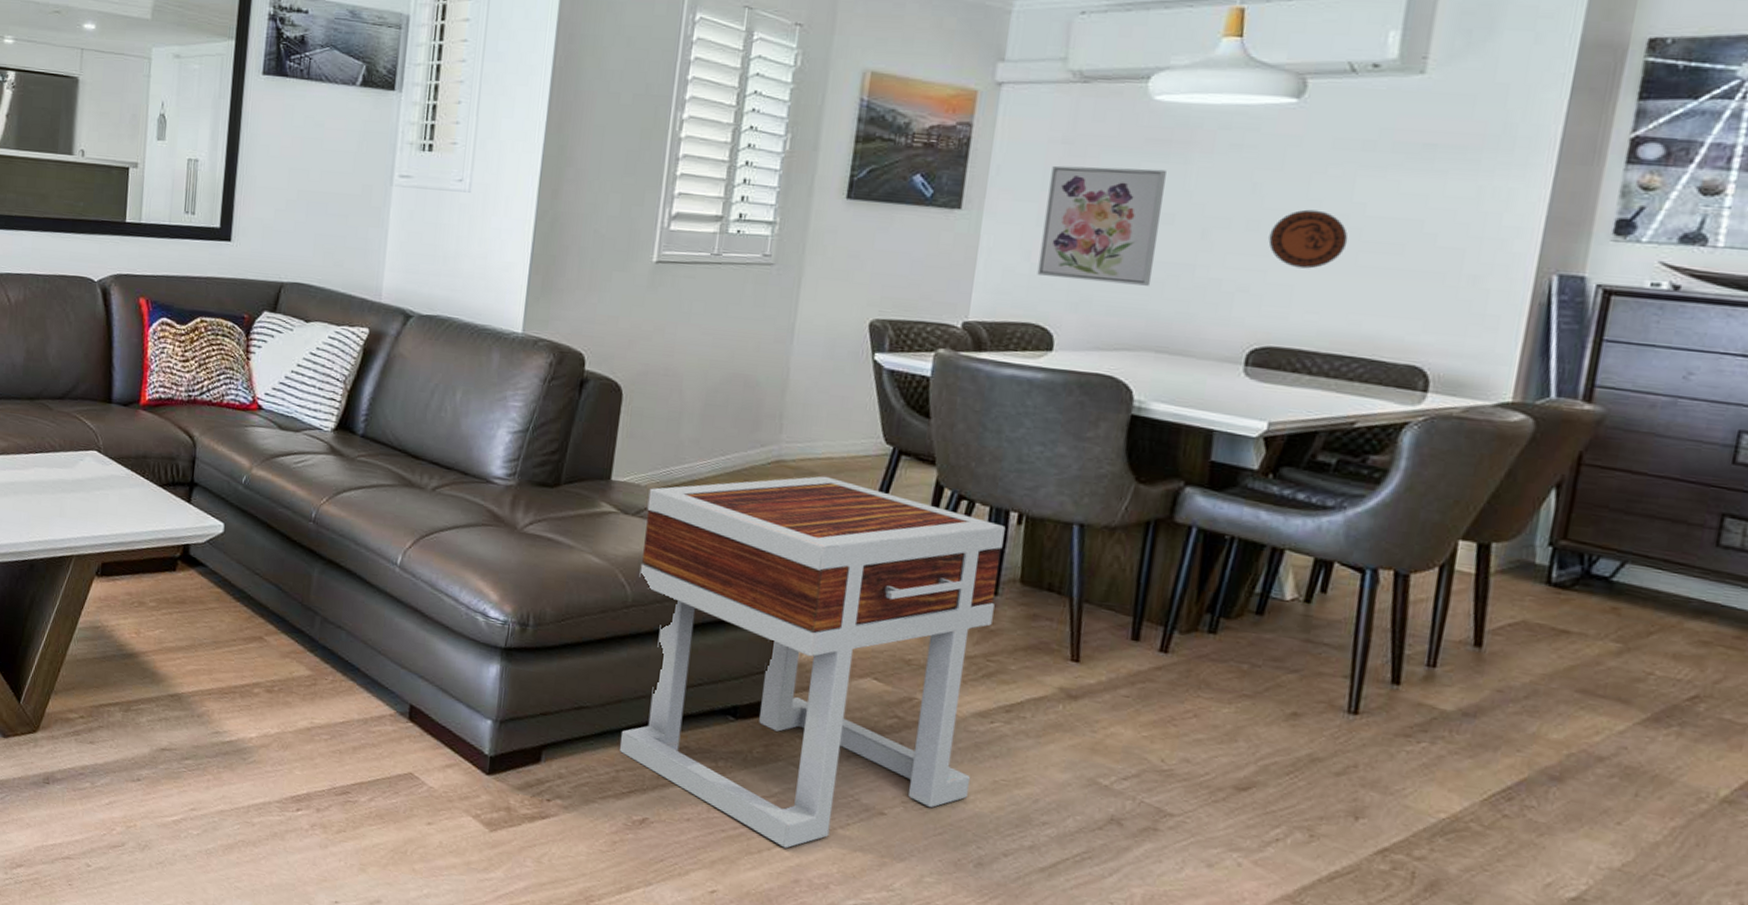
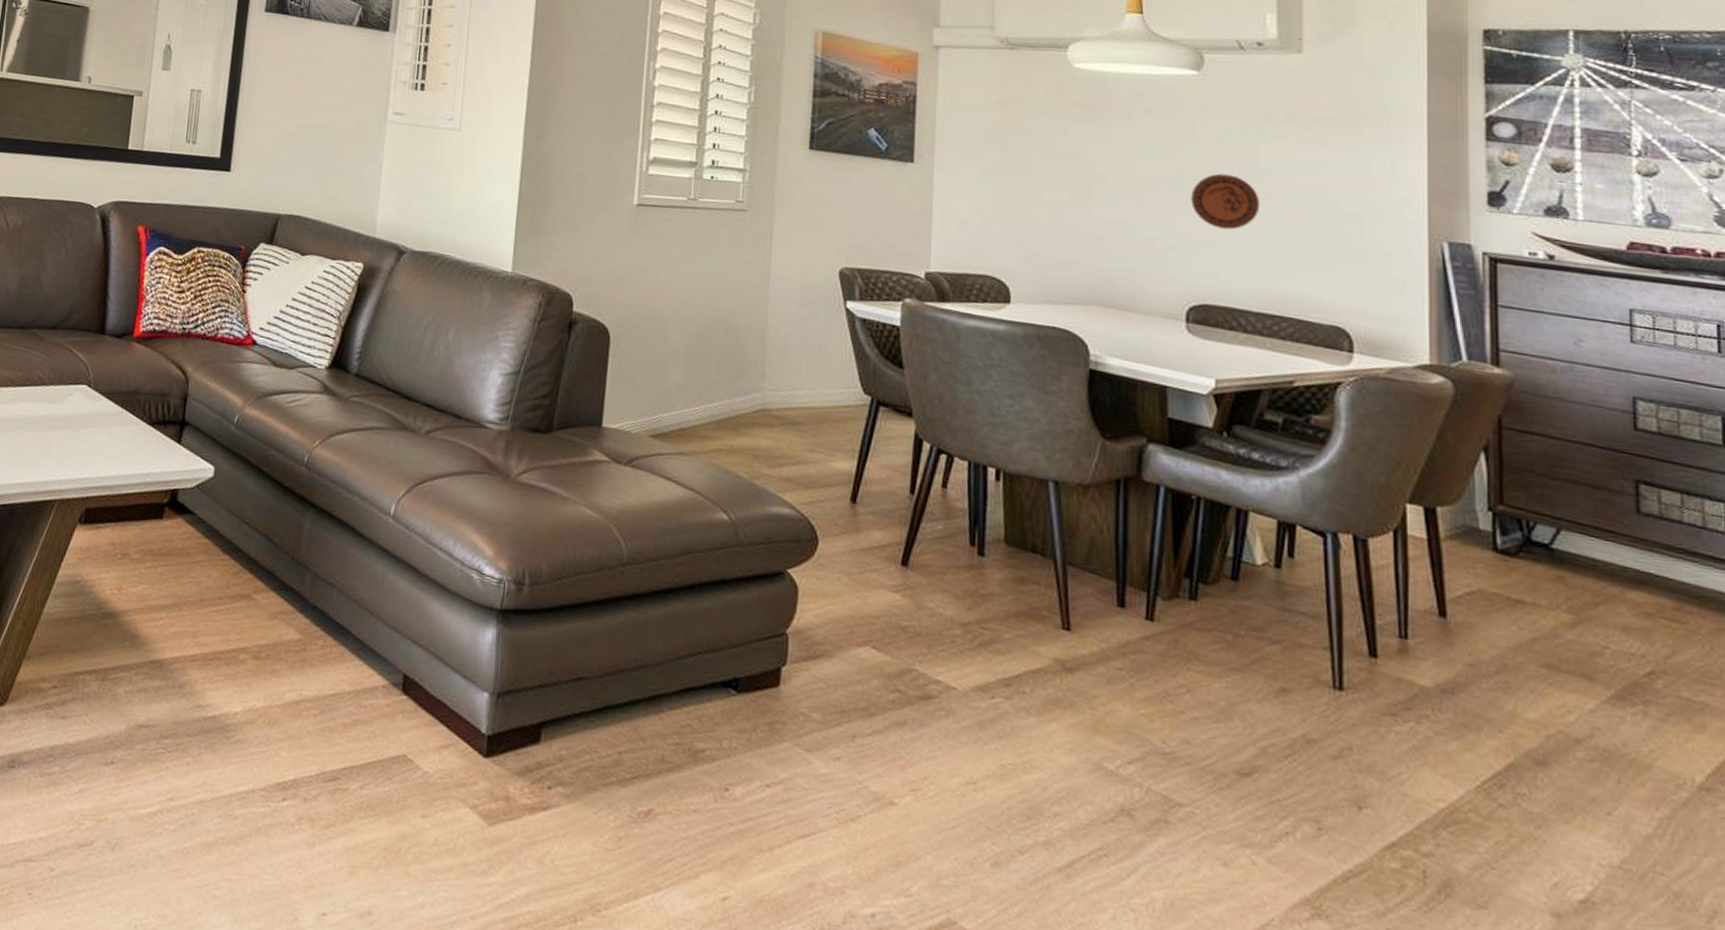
side table: present [619,476,1006,848] -> none [620,426,985,845]
wall art: present [1037,165,1167,286] -> none [988,124,1092,242]

